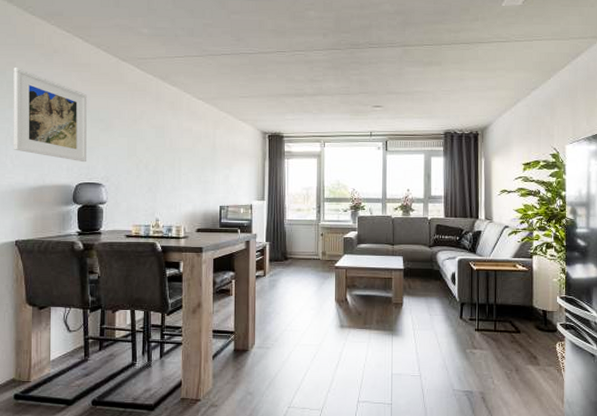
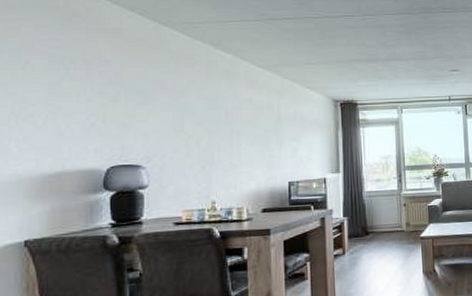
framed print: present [13,68,87,163] -> none [18,34,120,142]

